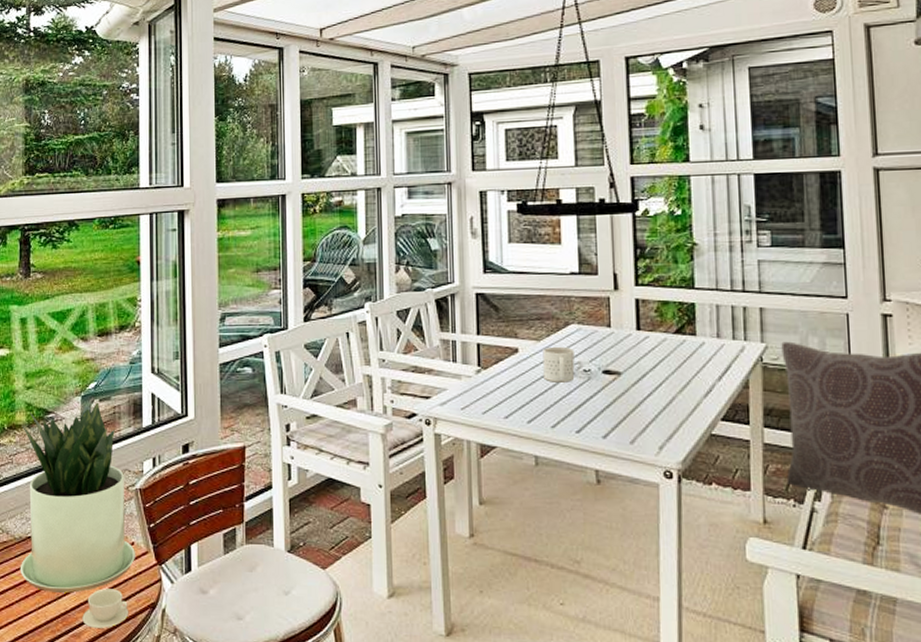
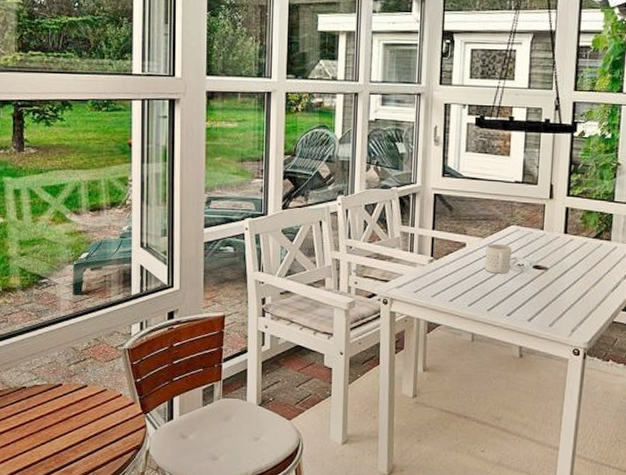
planter: present [20,402,135,593] -> none [15,271,123,436]
teacup: present [82,588,129,628] -> none [73,432,117,466]

